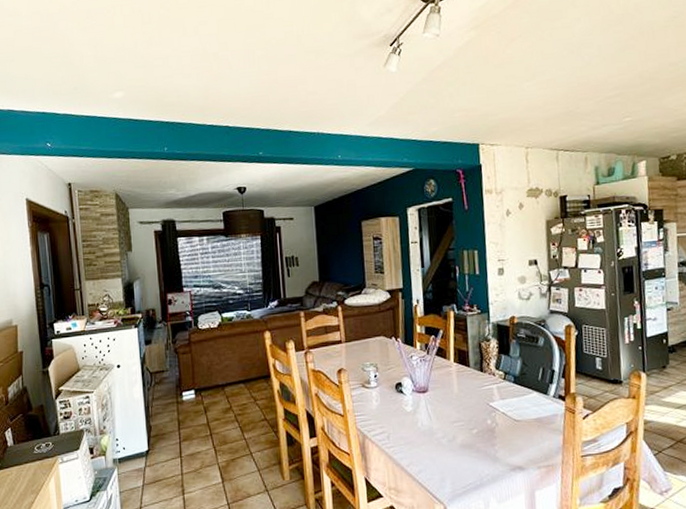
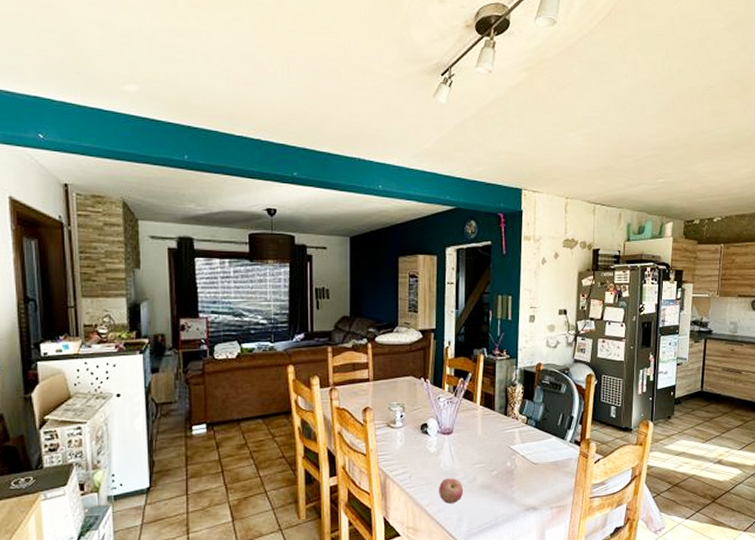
apple: none [418,437,444,464] -> present [439,478,464,504]

